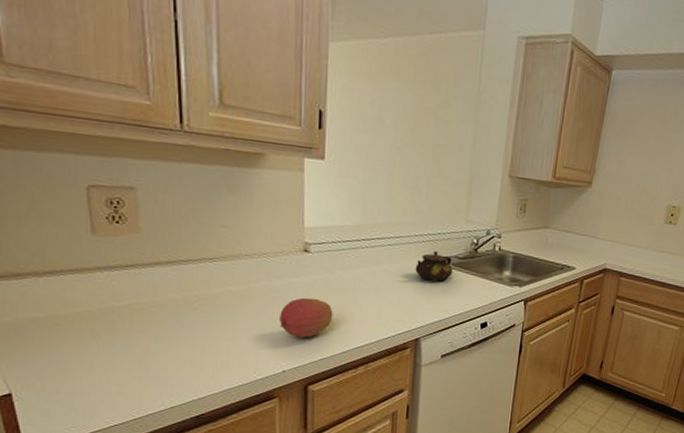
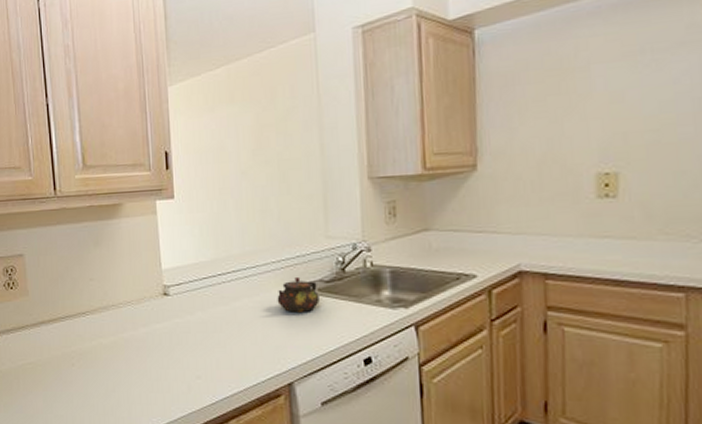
fruit: present [279,297,333,338] -> none [147,344,198,389]

